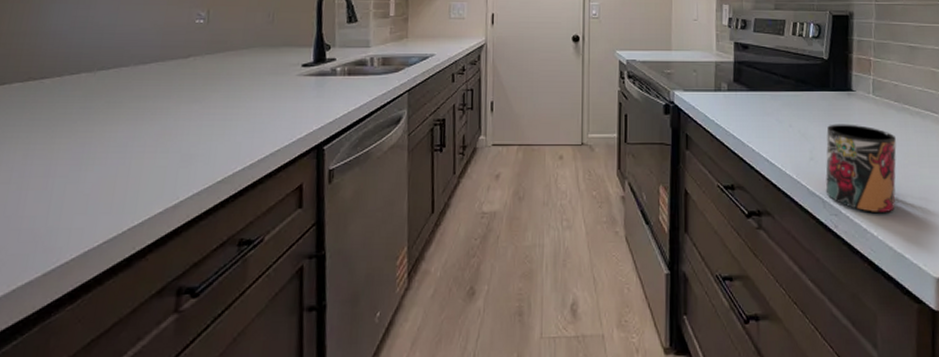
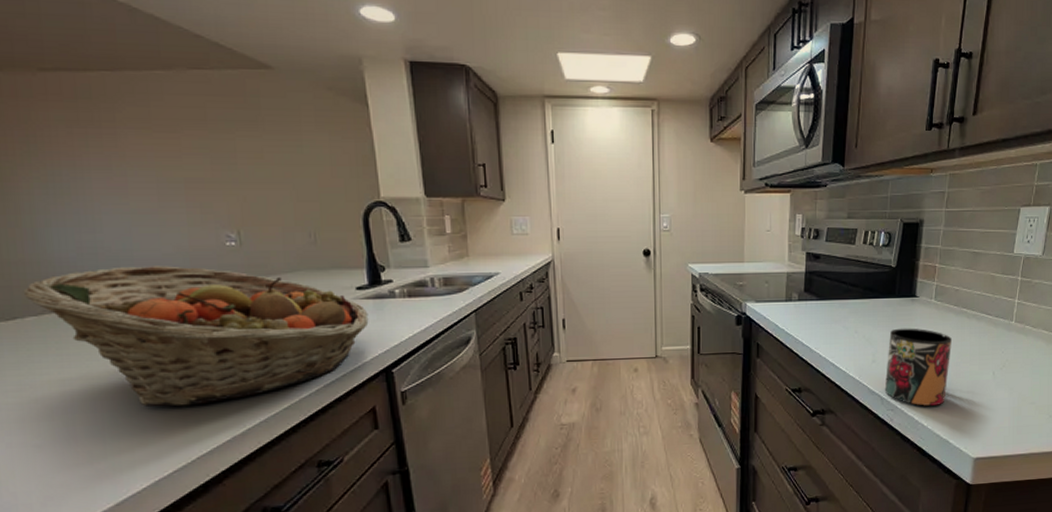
fruit basket: none [17,39,310,175] -> present [23,266,369,407]

